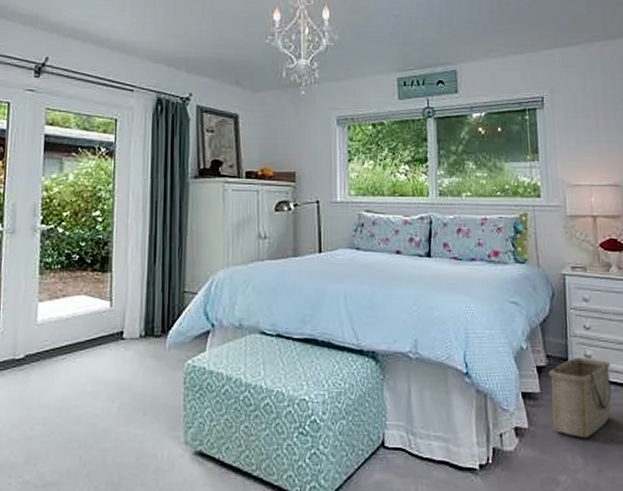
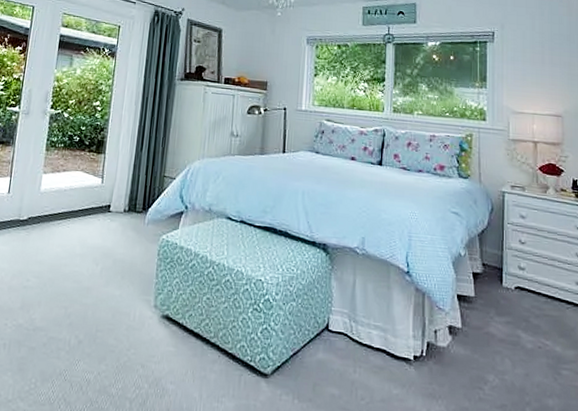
basket: present [549,357,612,439] -> none [484,268,543,344]

